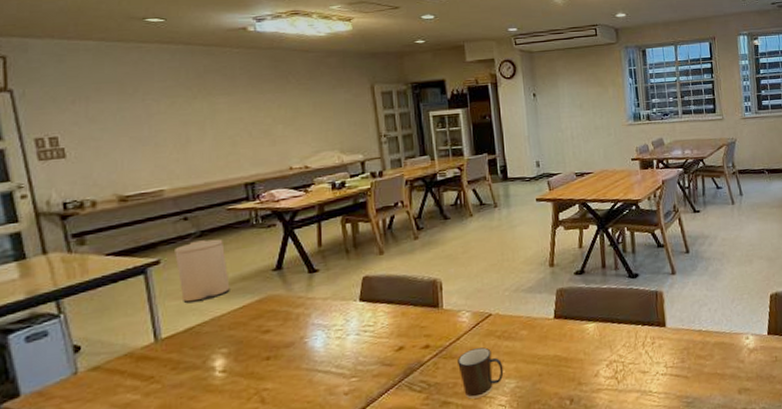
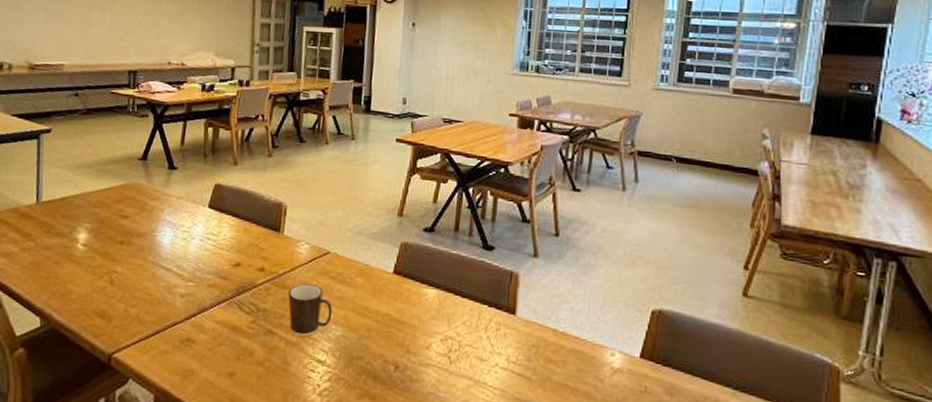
pedal bin: present [175,239,230,304] -> none [63,117,103,175]

